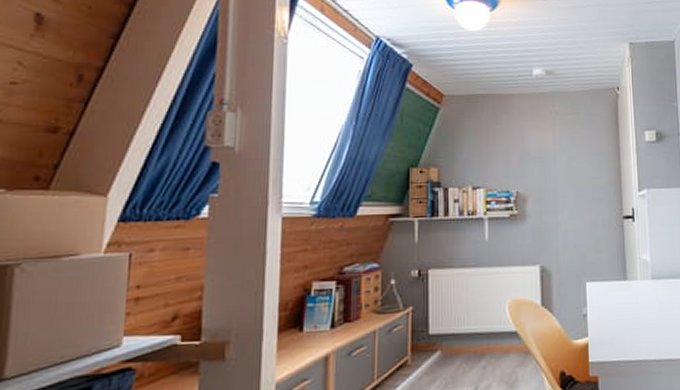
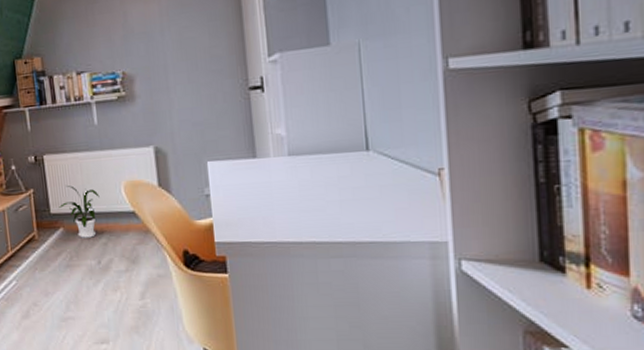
house plant: none [438,302,483,362] -> present [58,185,100,238]

